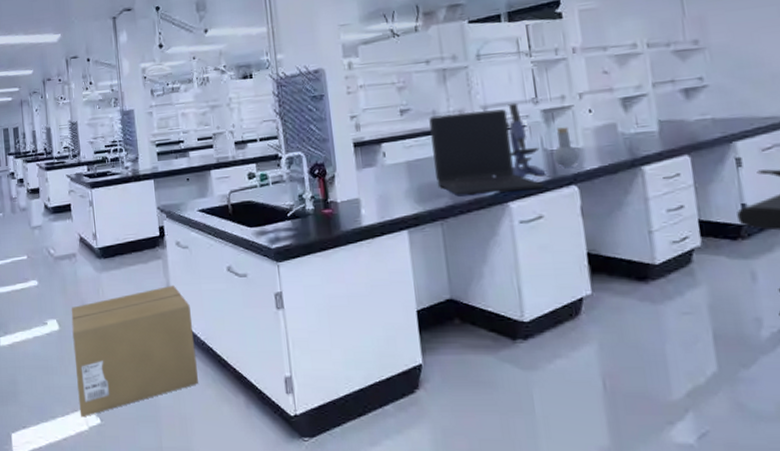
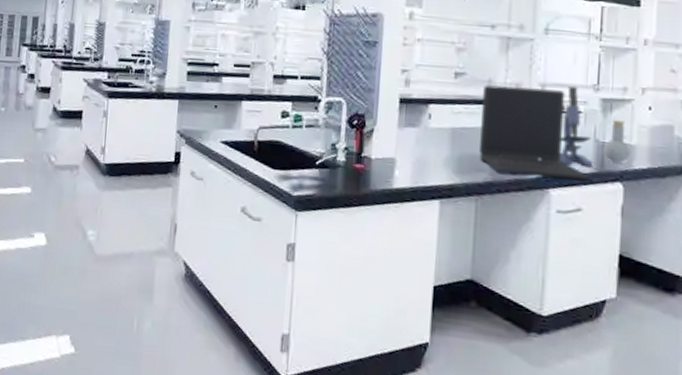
box: present [71,285,198,418] -> none [53,216,194,344]

